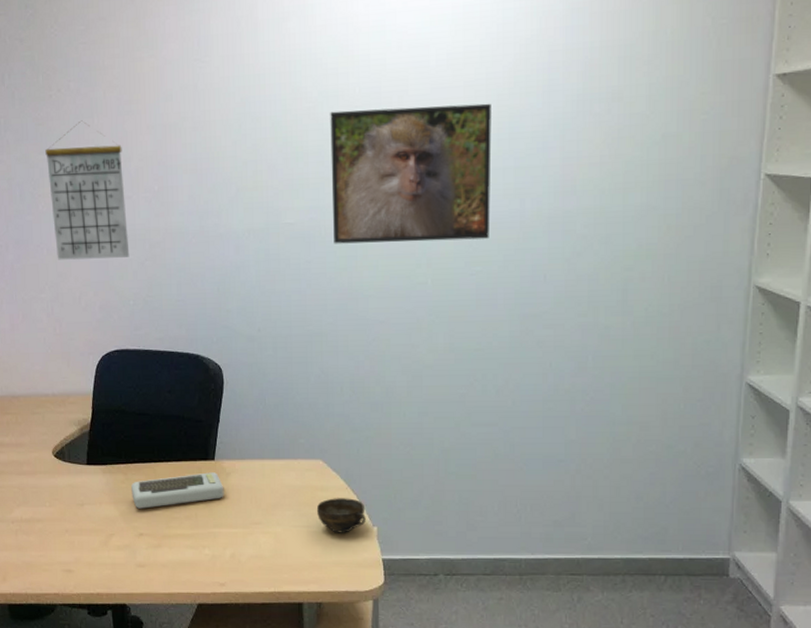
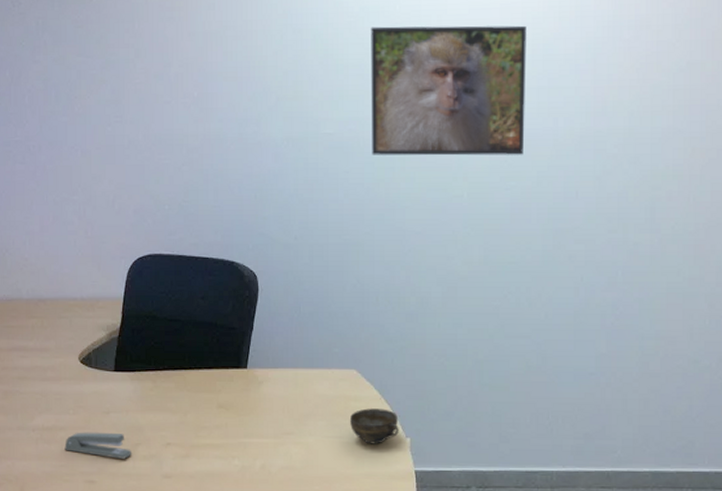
stapler: none [42,523,107,549] -> present [64,432,133,459]
calendar: present [45,120,130,260] -> none [84,24,166,162]
keyboard: present [131,472,224,509] -> none [160,381,256,417]

